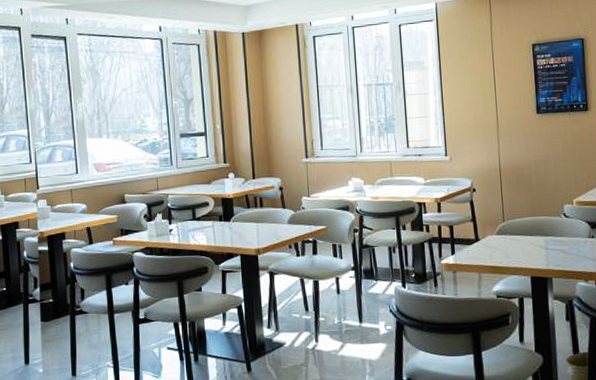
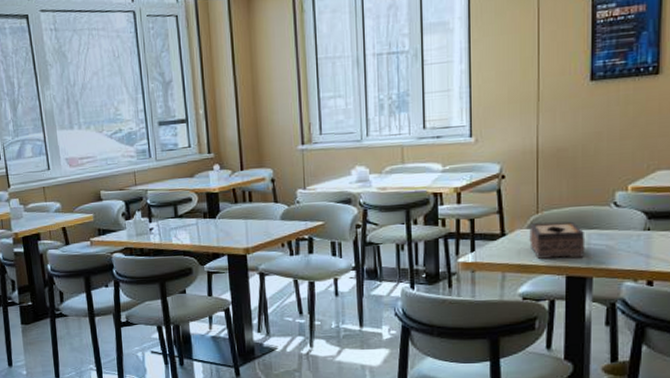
tissue box: none [498,229,545,261] -> present [529,221,586,259]

